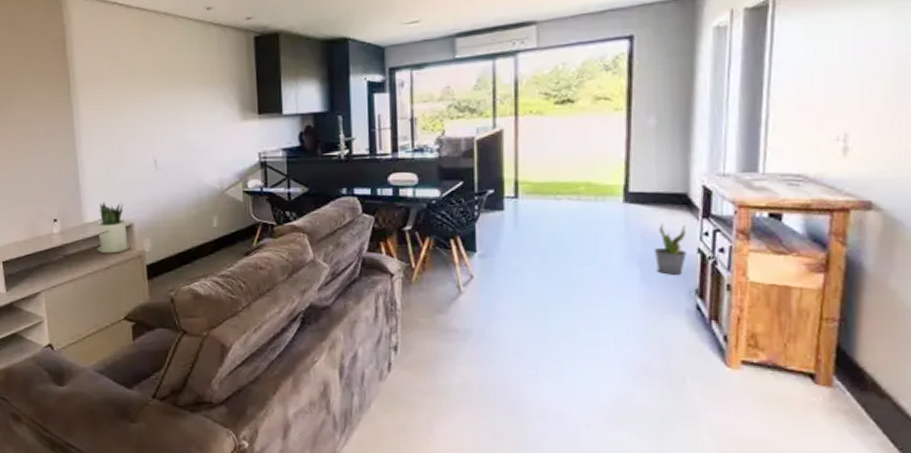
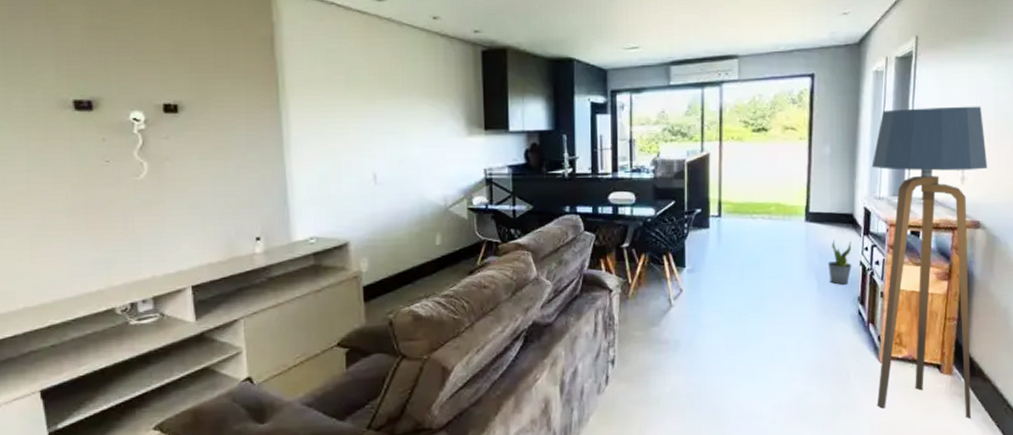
planter: present [97,201,131,254] -> none [307,218,346,276]
floor lamp: none [712,60,884,441] -> present [872,106,988,418]

